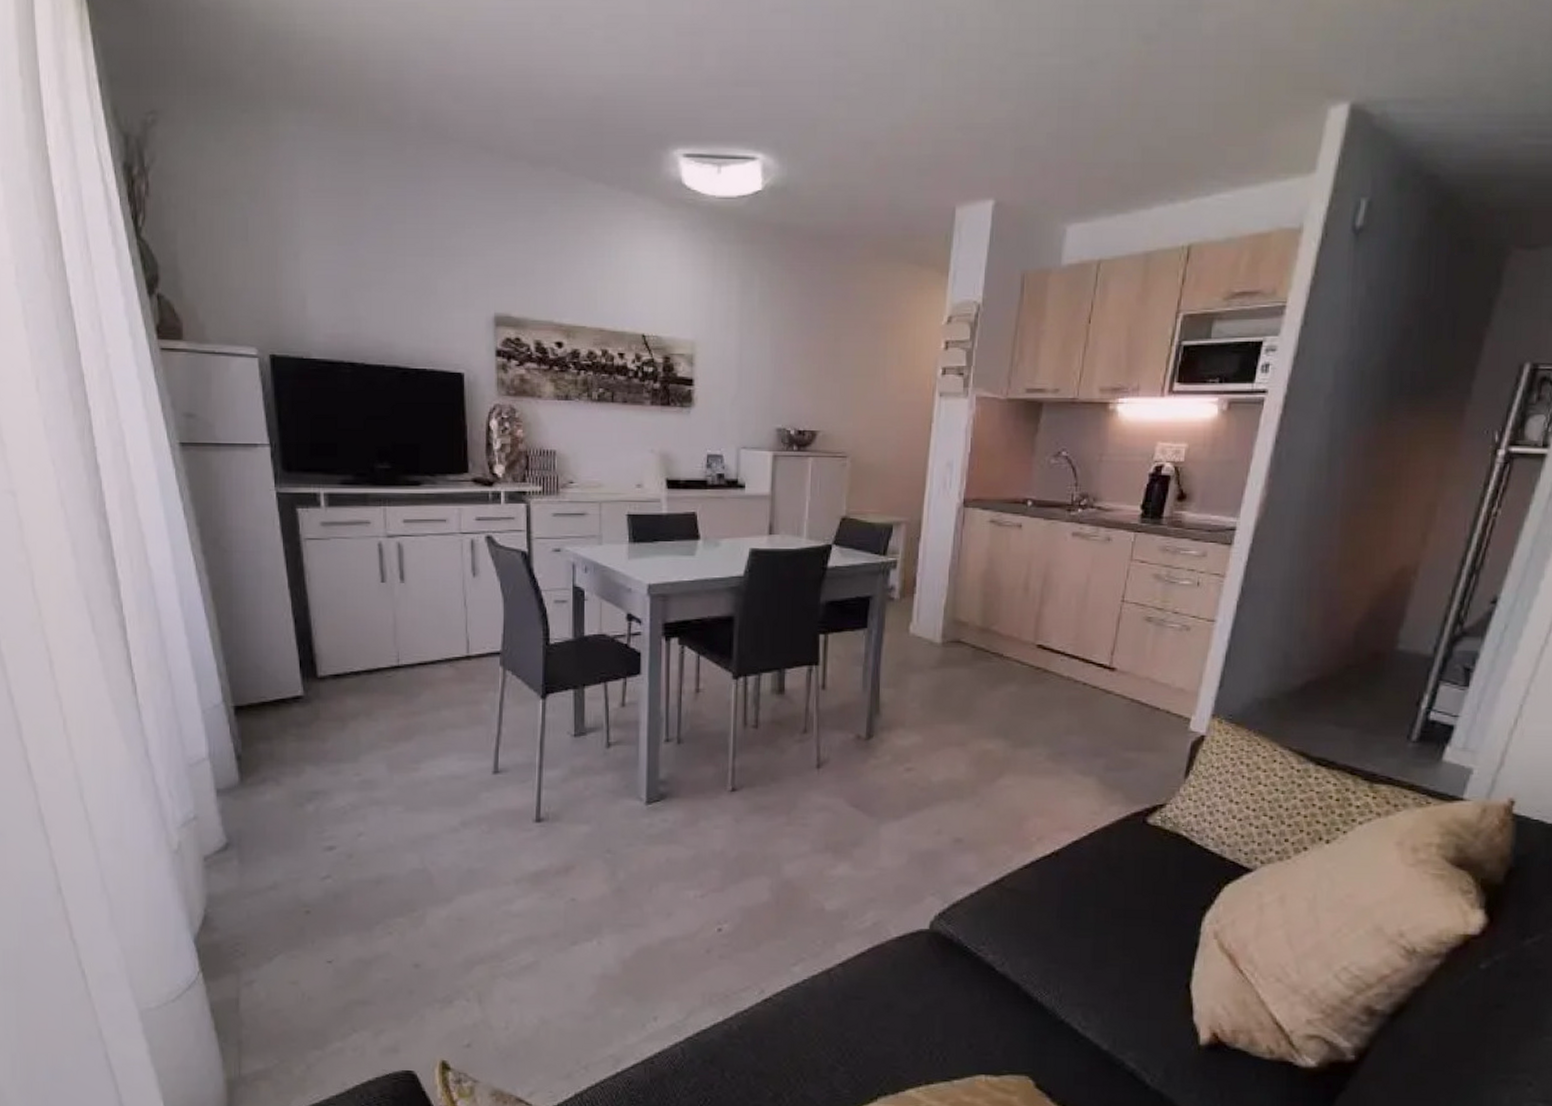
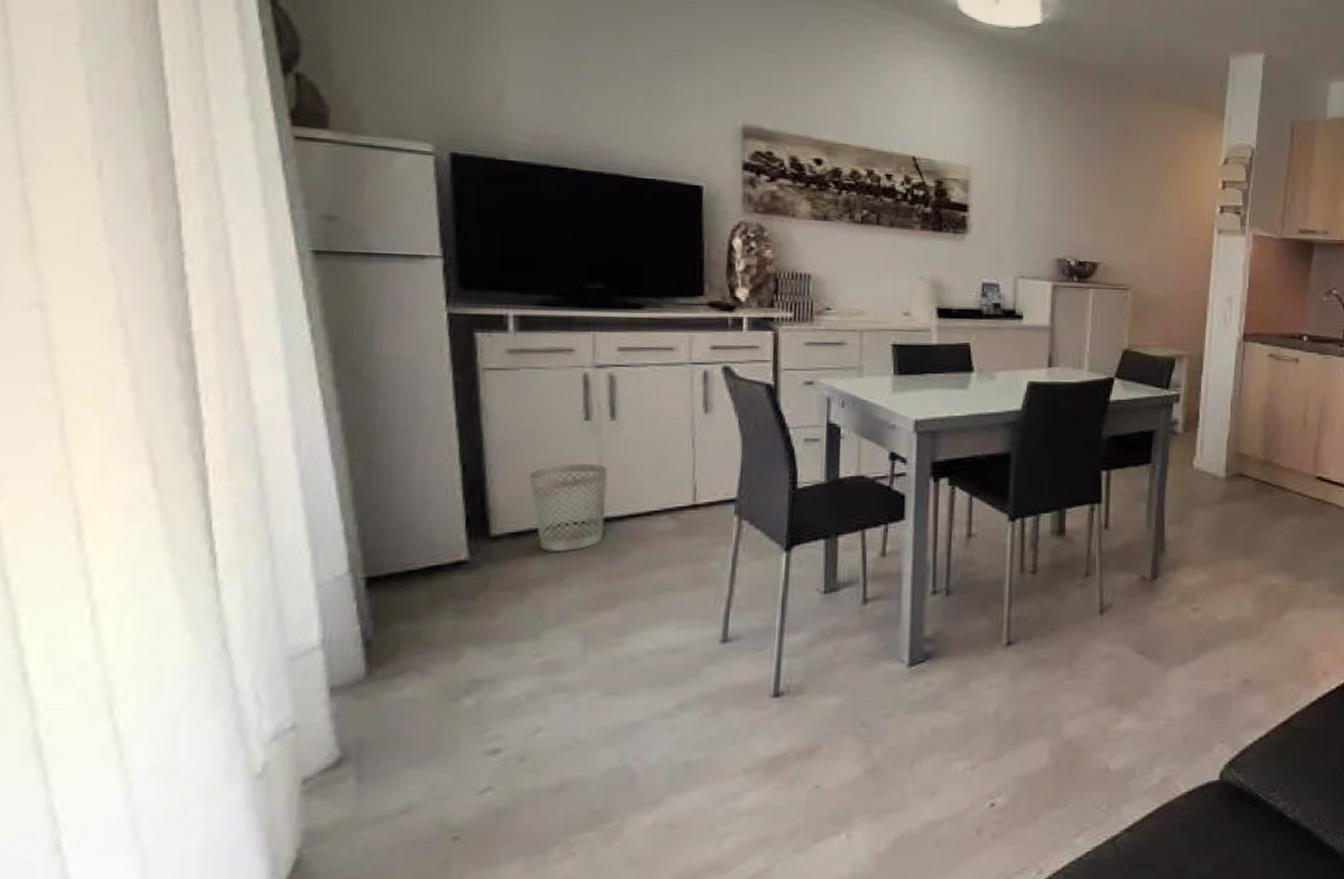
wastebasket: none [343,618,401,692] -> present [529,463,608,553]

